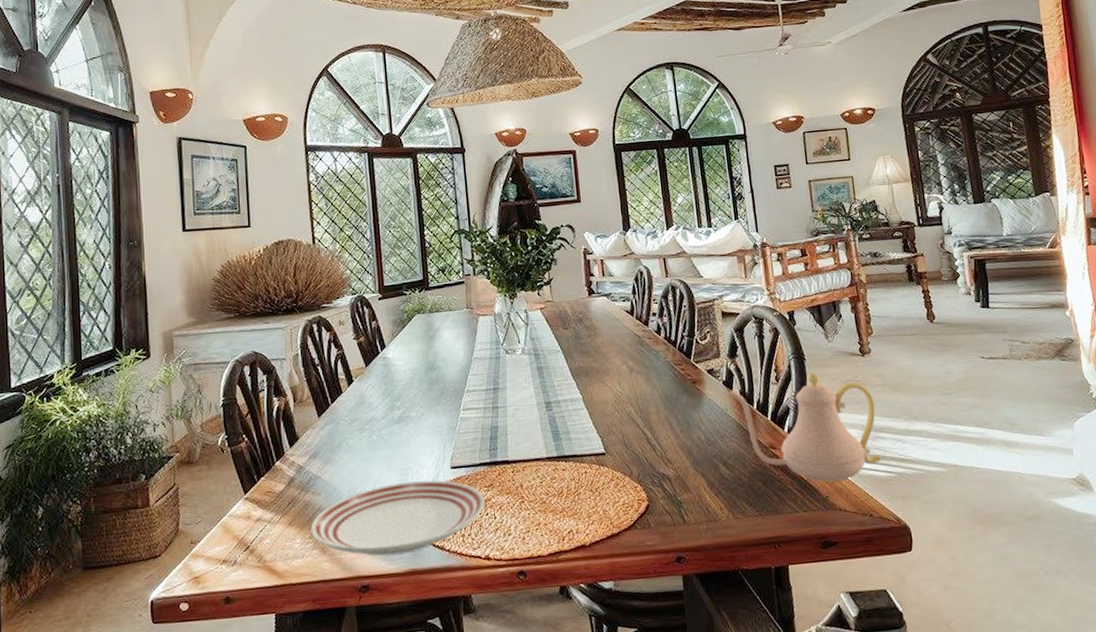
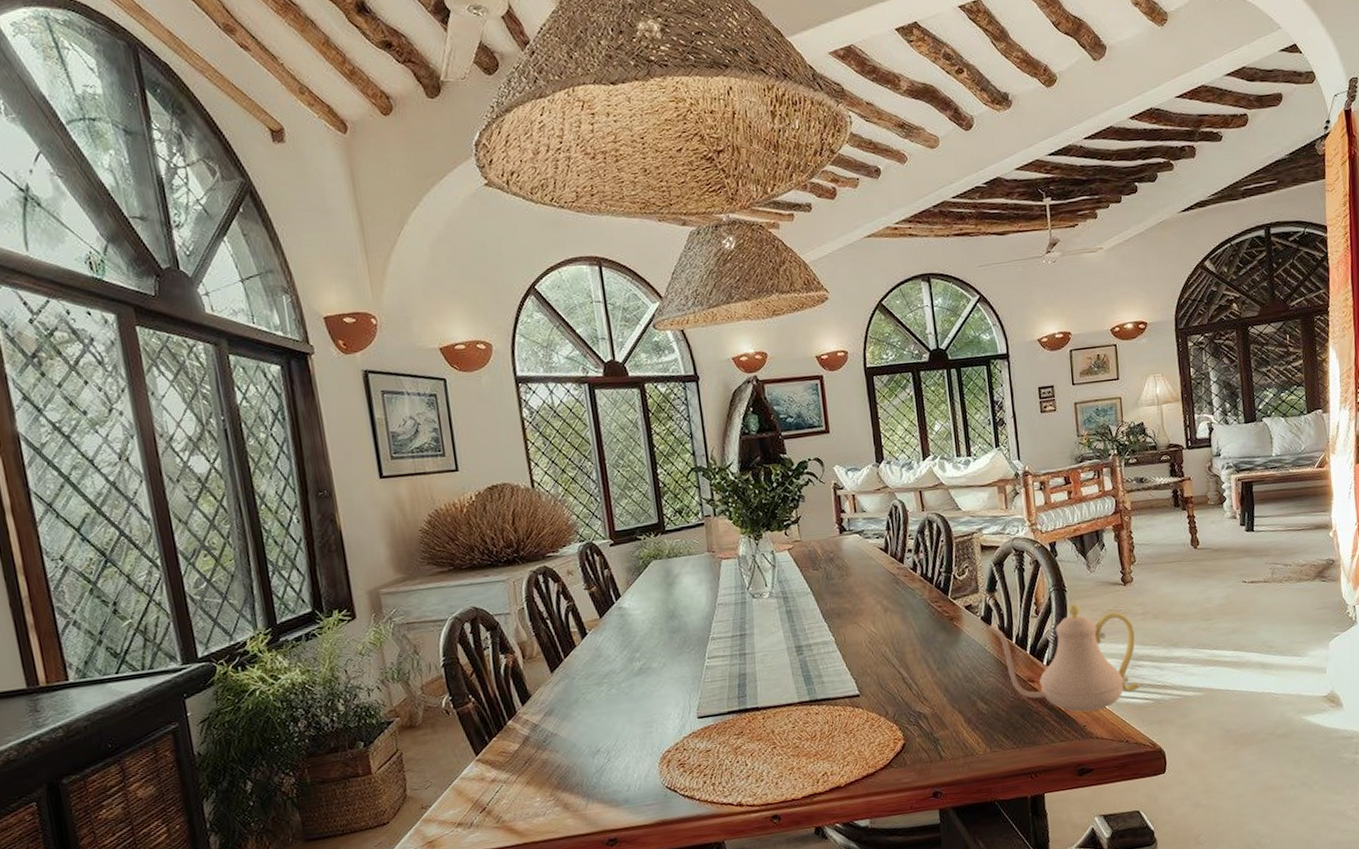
dinner plate: present [311,480,486,556] -> none [550,731,736,809]

